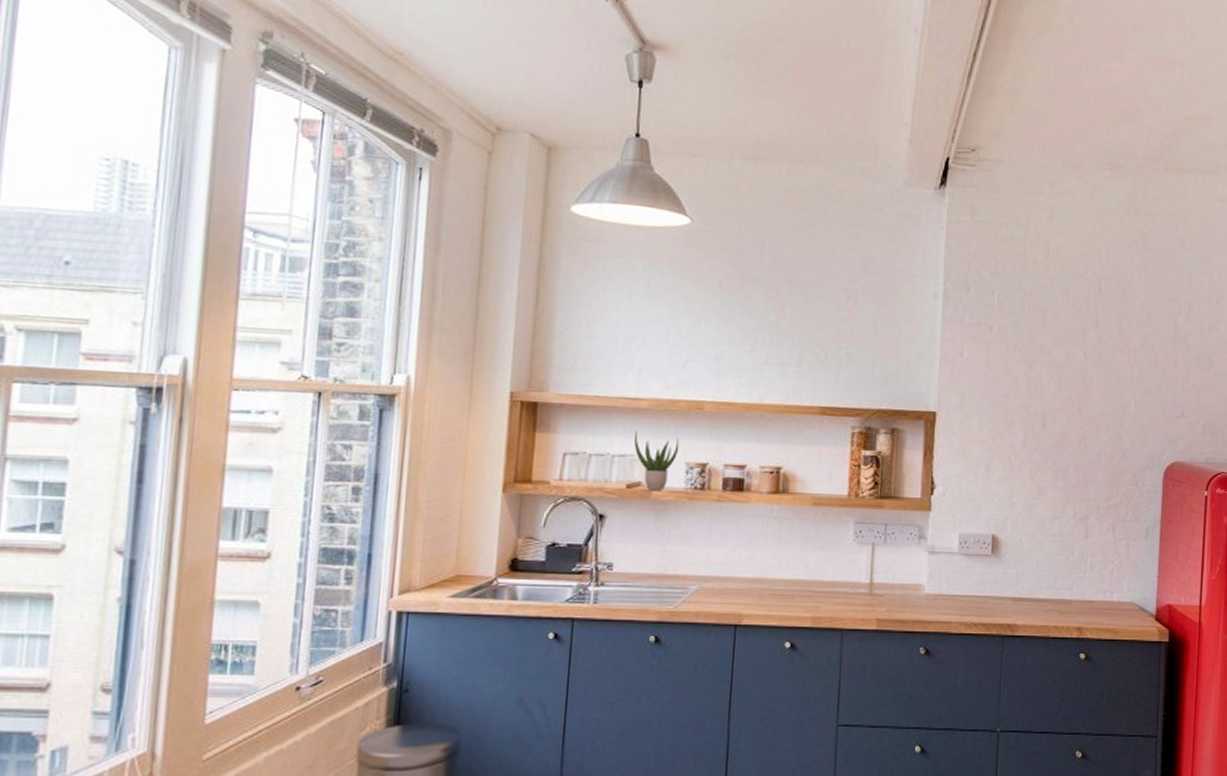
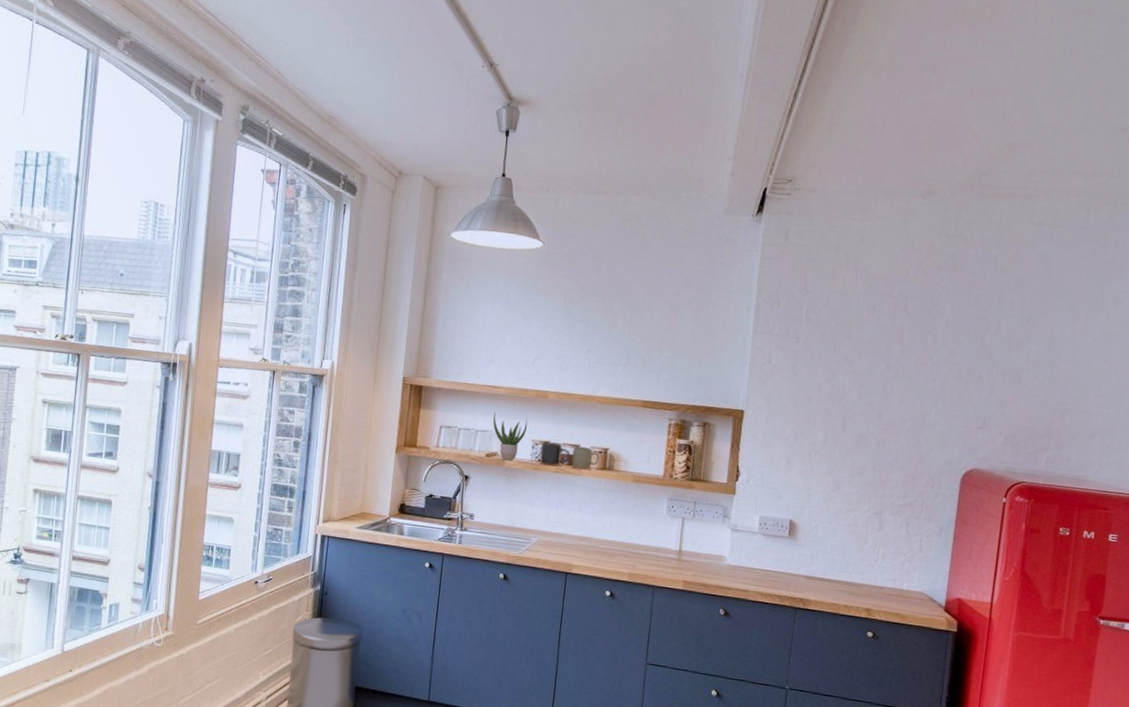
mug: none [695,462,735,495] -> present [539,440,571,467]
mug: none [736,467,771,496] -> present [571,446,600,470]

